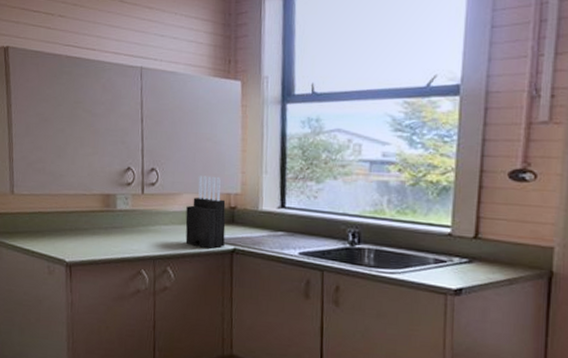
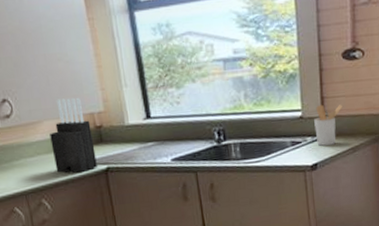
utensil holder: none [464,224,503,271] -> present [314,104,344,146]

